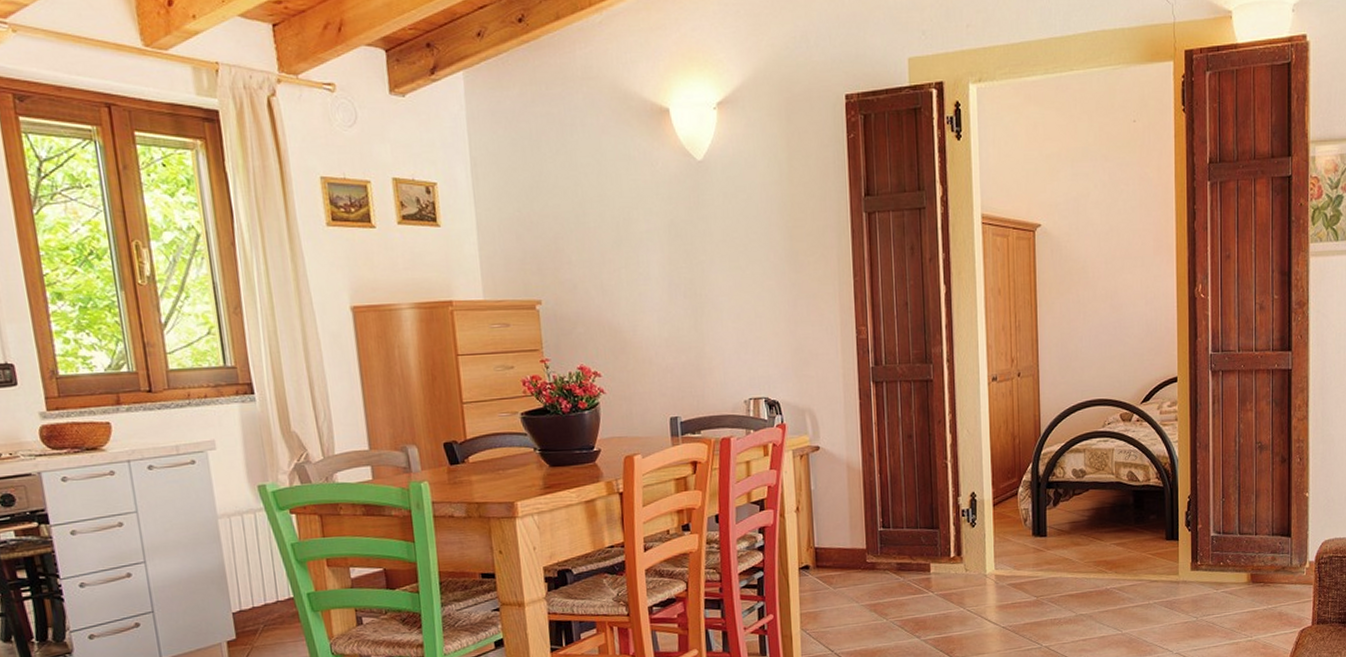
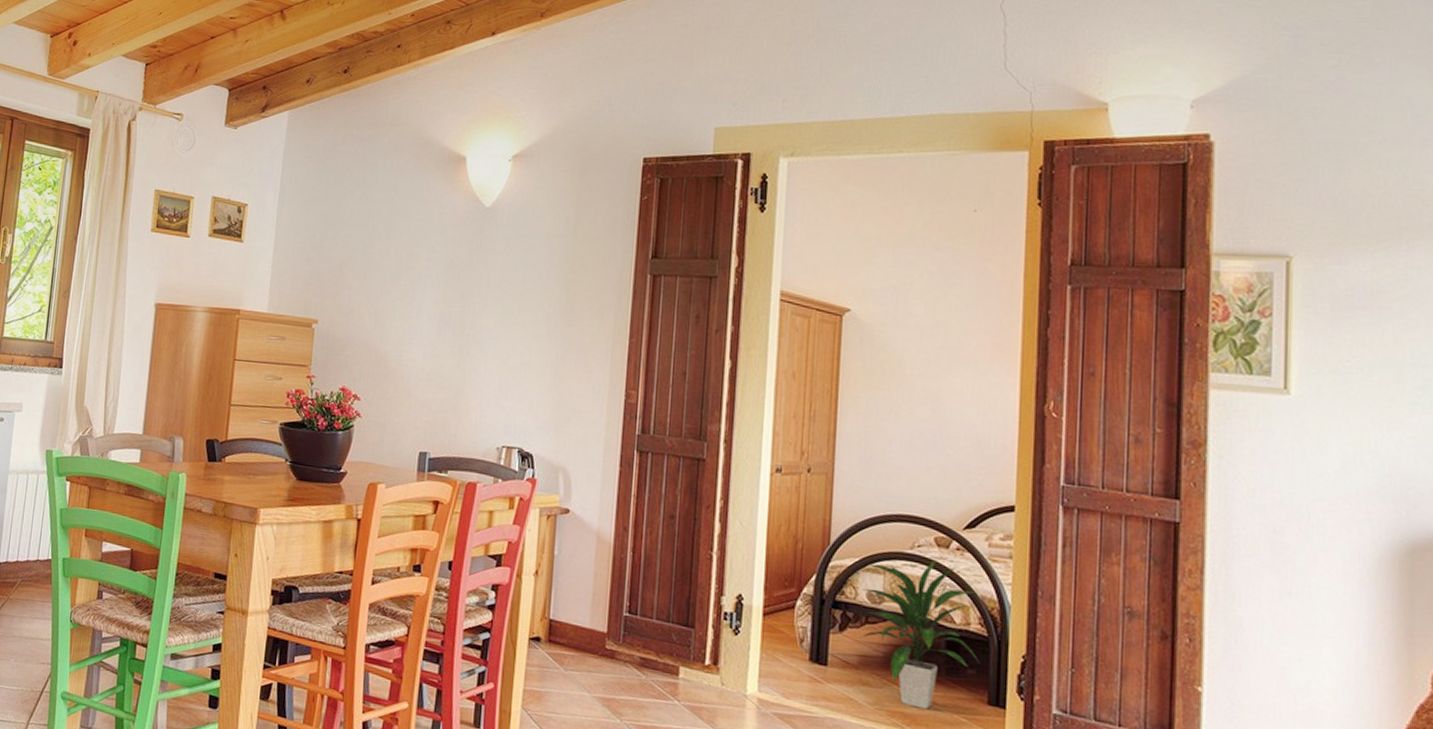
indoor plant: none [1067,432,1158,555] -> present [861,558,980,710]

